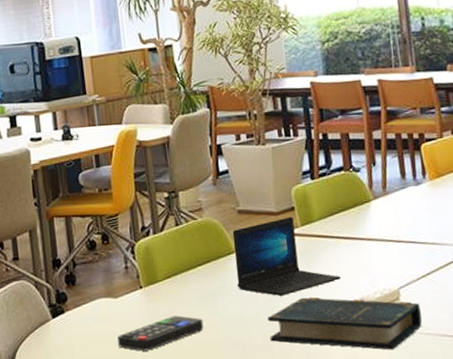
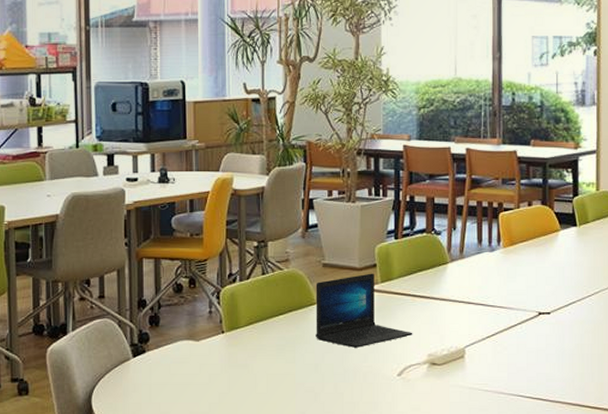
remote control: present [117,315,204,351] -> none [196,361,280,394]
book: present [268,296,422,350] -> none [341,350,483,404]

